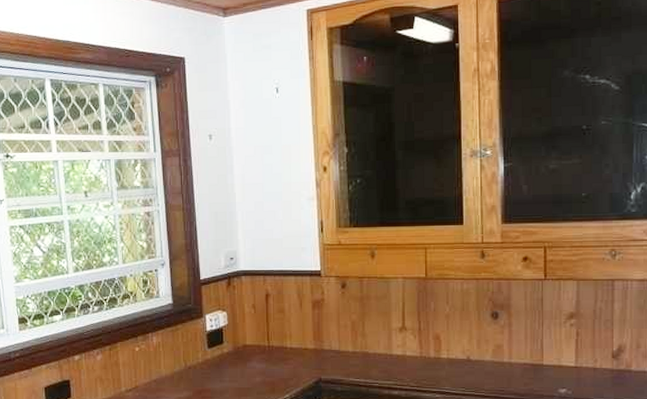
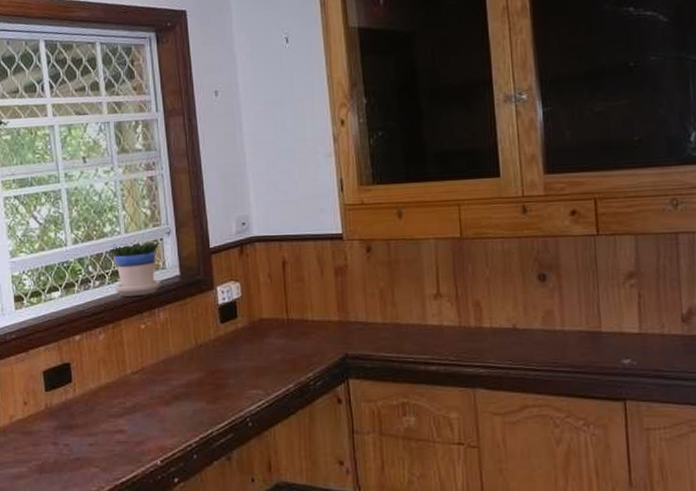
flowerpot: none [107,272,154,321] -> present [108,241,160,297]

